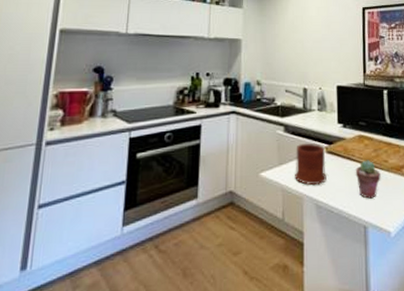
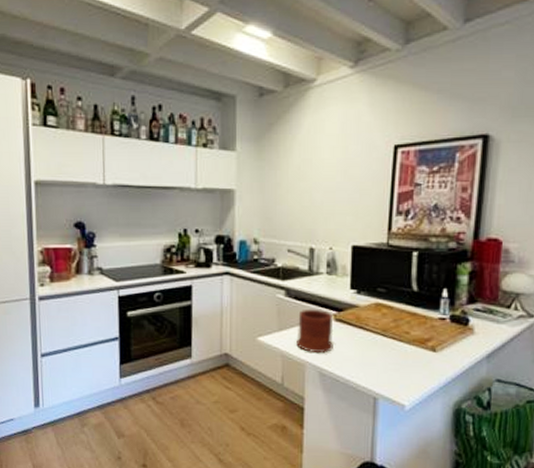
potted succulent: present [355,160,381,199] -> none [367,330,399,371]

